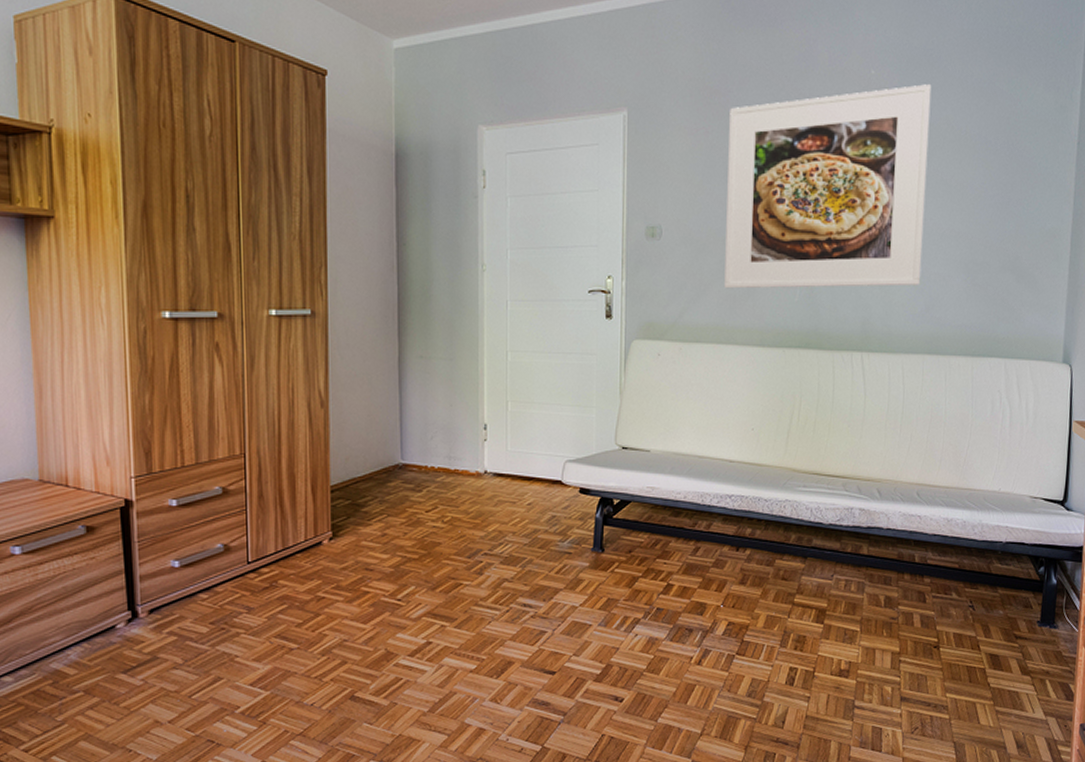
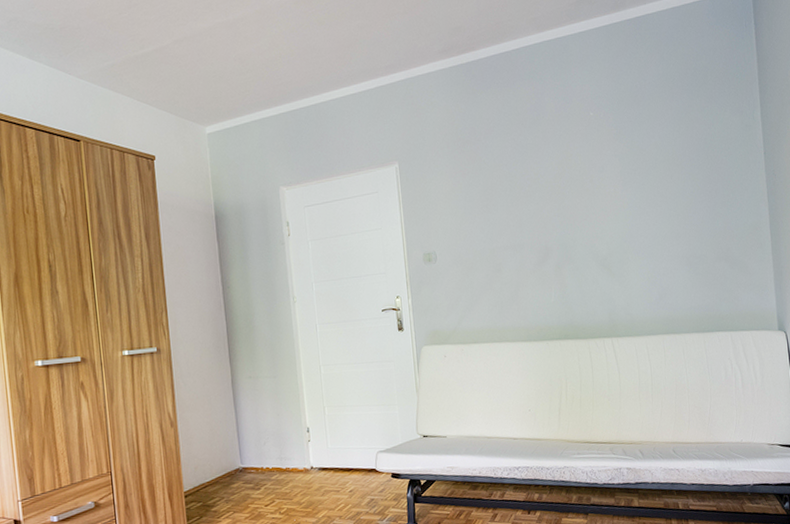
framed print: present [724,84,932,289] -> none [480,119,652,297]

